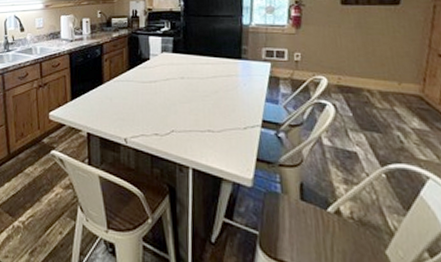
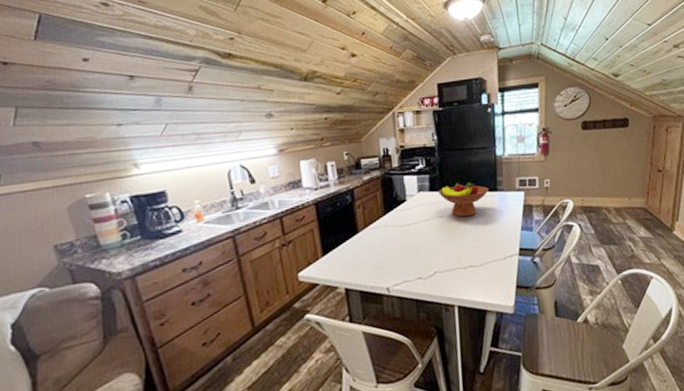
fruit bowl: none [181,48,233,81] -> present [438,182,489,217]

